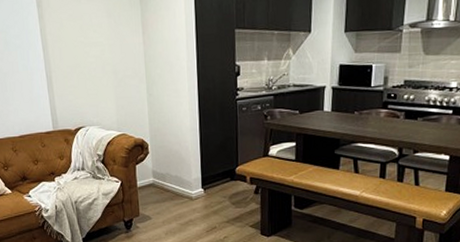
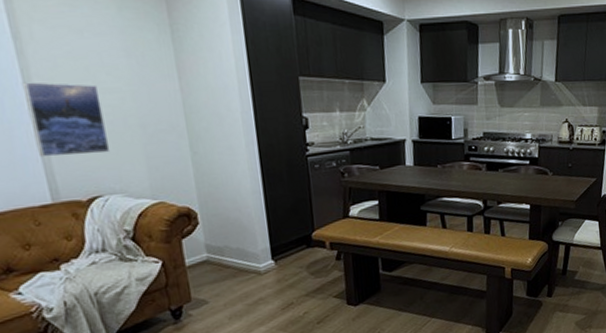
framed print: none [40,38,92,96] -> present [22,82,111,158]

